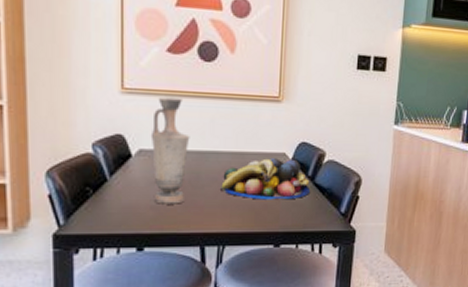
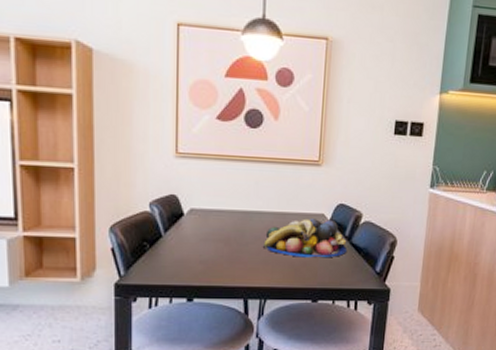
vase: present [150,97,190,204] -> none [200,160,236,260]

